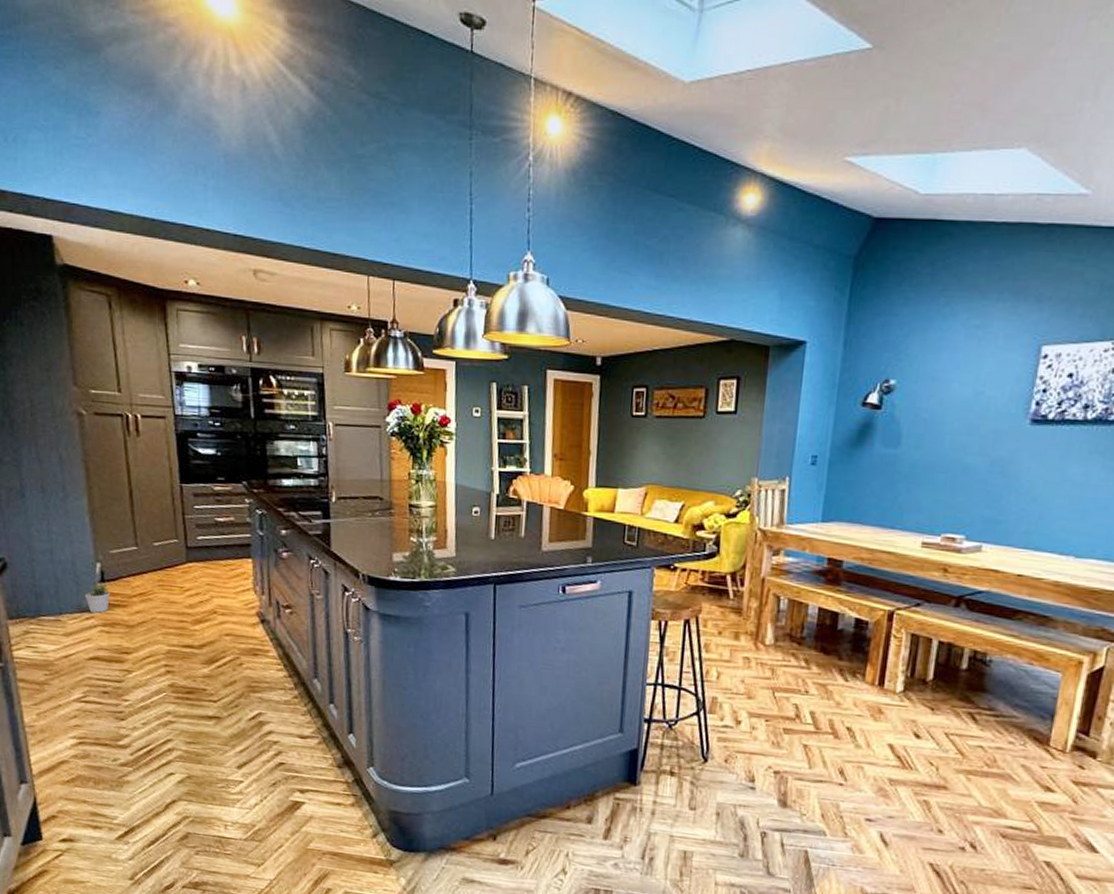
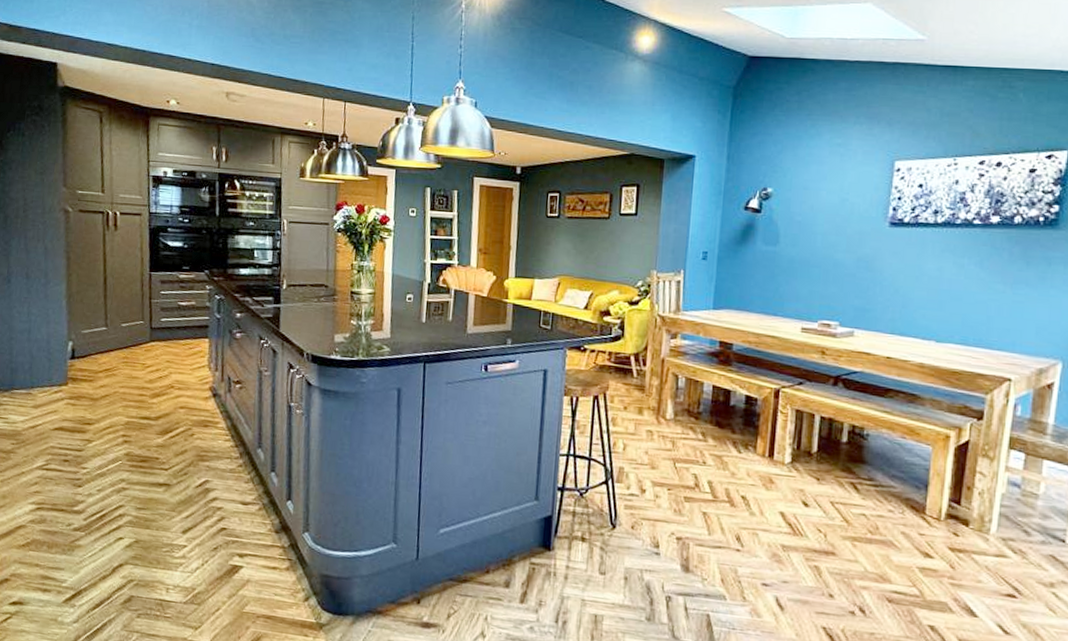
potted plant: present [85,582,110,613] -> none [55,358,79,387]

